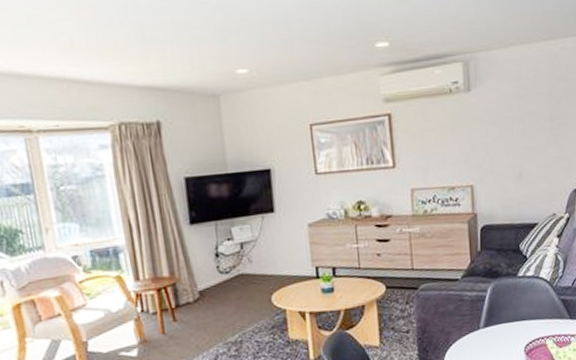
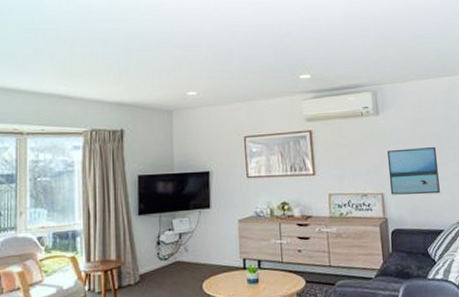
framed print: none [478,127,536,187] -> present [386,146,440,195]

